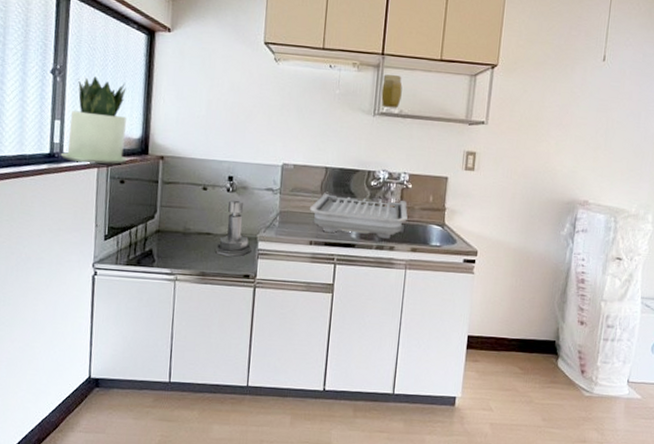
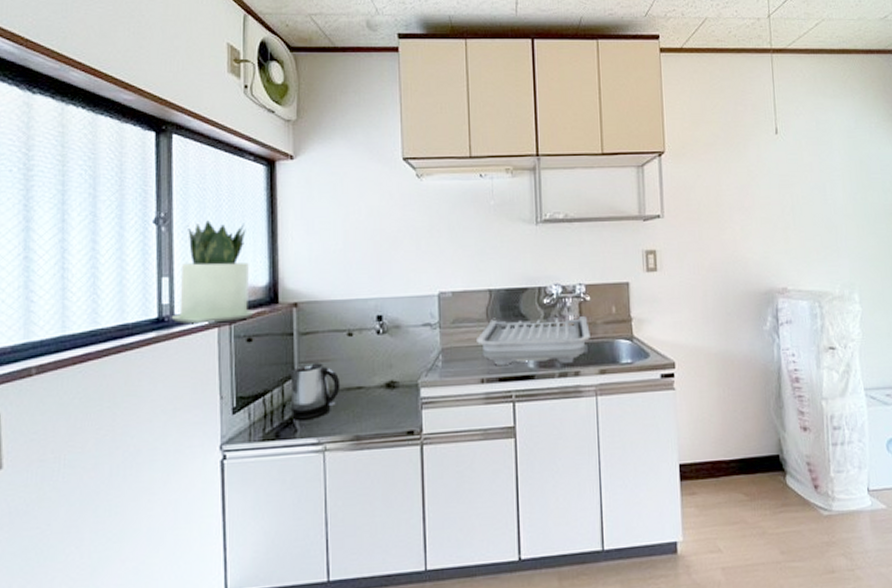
kettle: none [151,207,194,254] -> present [289,363,341,421]
paper towel holder: present [215,200,252,257] -> none [370,343,413,412]
jar: present [380,74,402,109] -> none [540,175,565,213]

